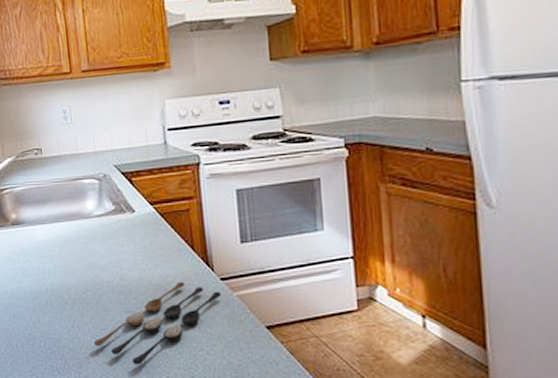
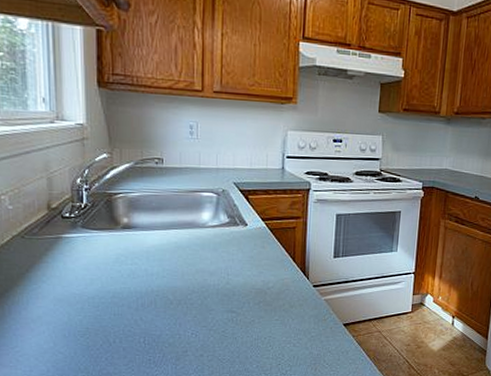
spoon: present [94,281,222,365] -> none [194,286,313,356]

